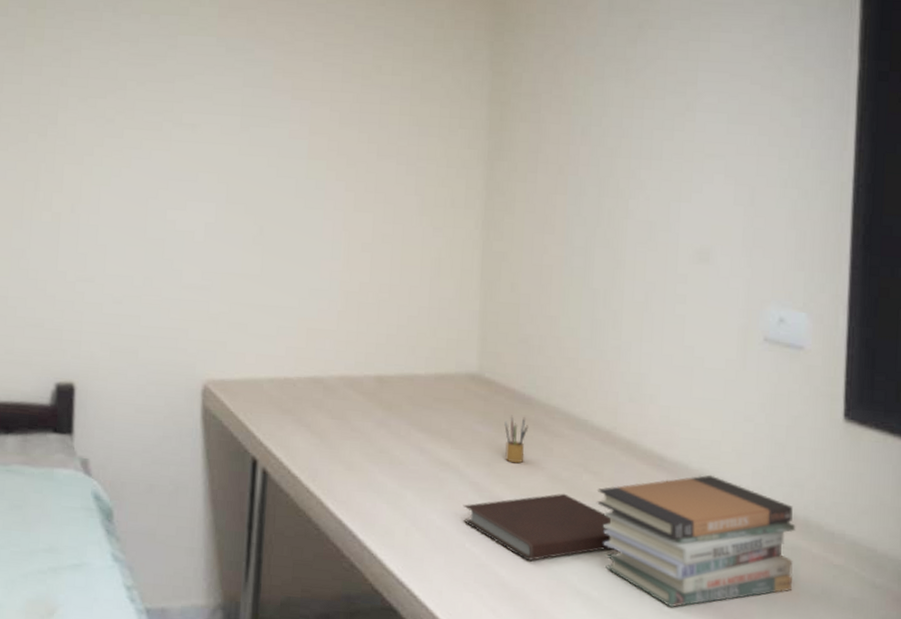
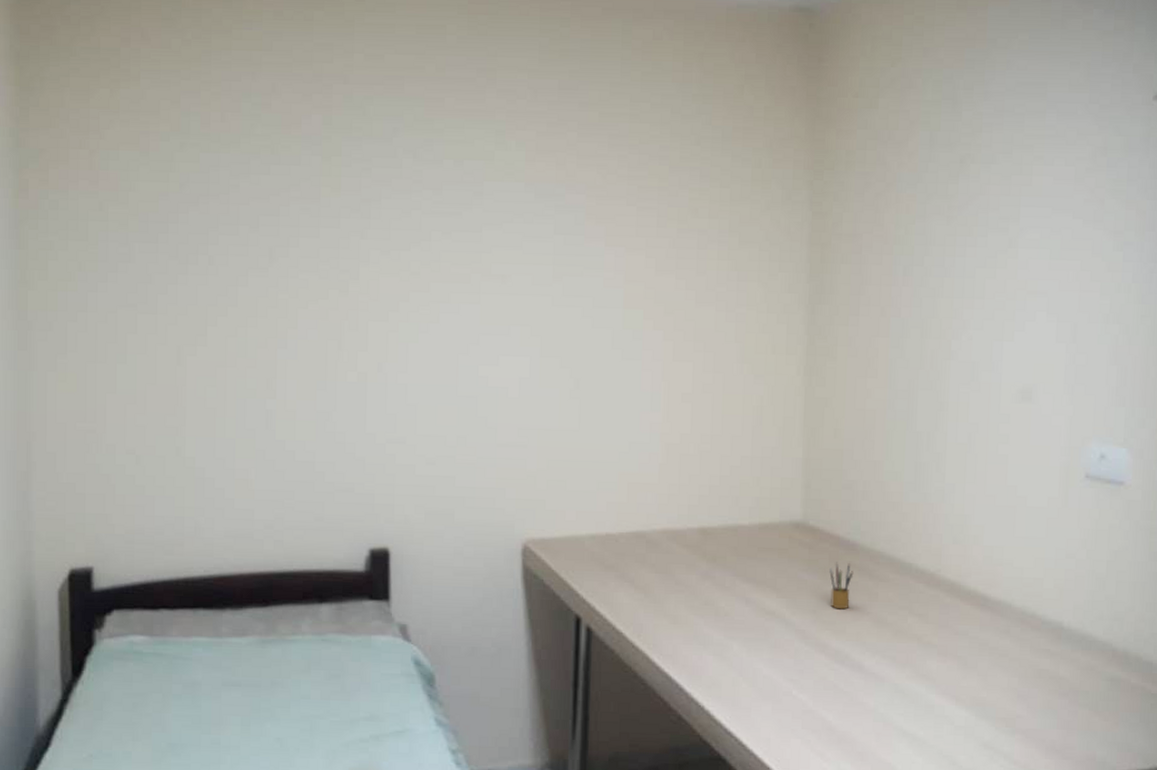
notebook: present [462,493,612,561] -> none [788,636,937,704]
book stack: present [597,474,796,608] -> none [922,612,1116,743]

